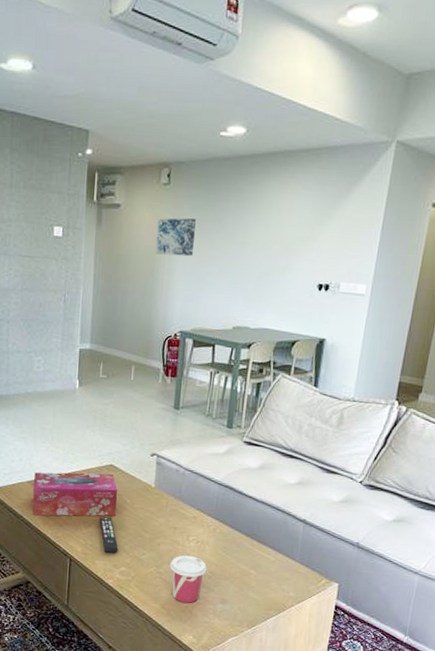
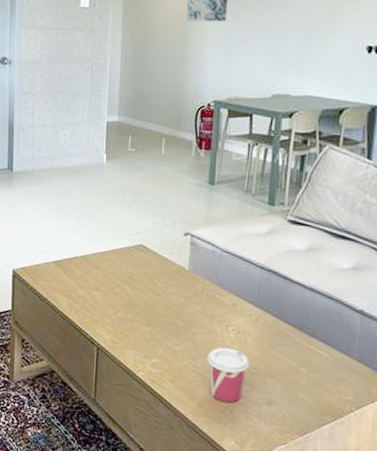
tissue box: present [32,472,118,517] -> none [57,251,148,302]
remote control: present [99,516,118,554] -> none [128,301,150,343]

